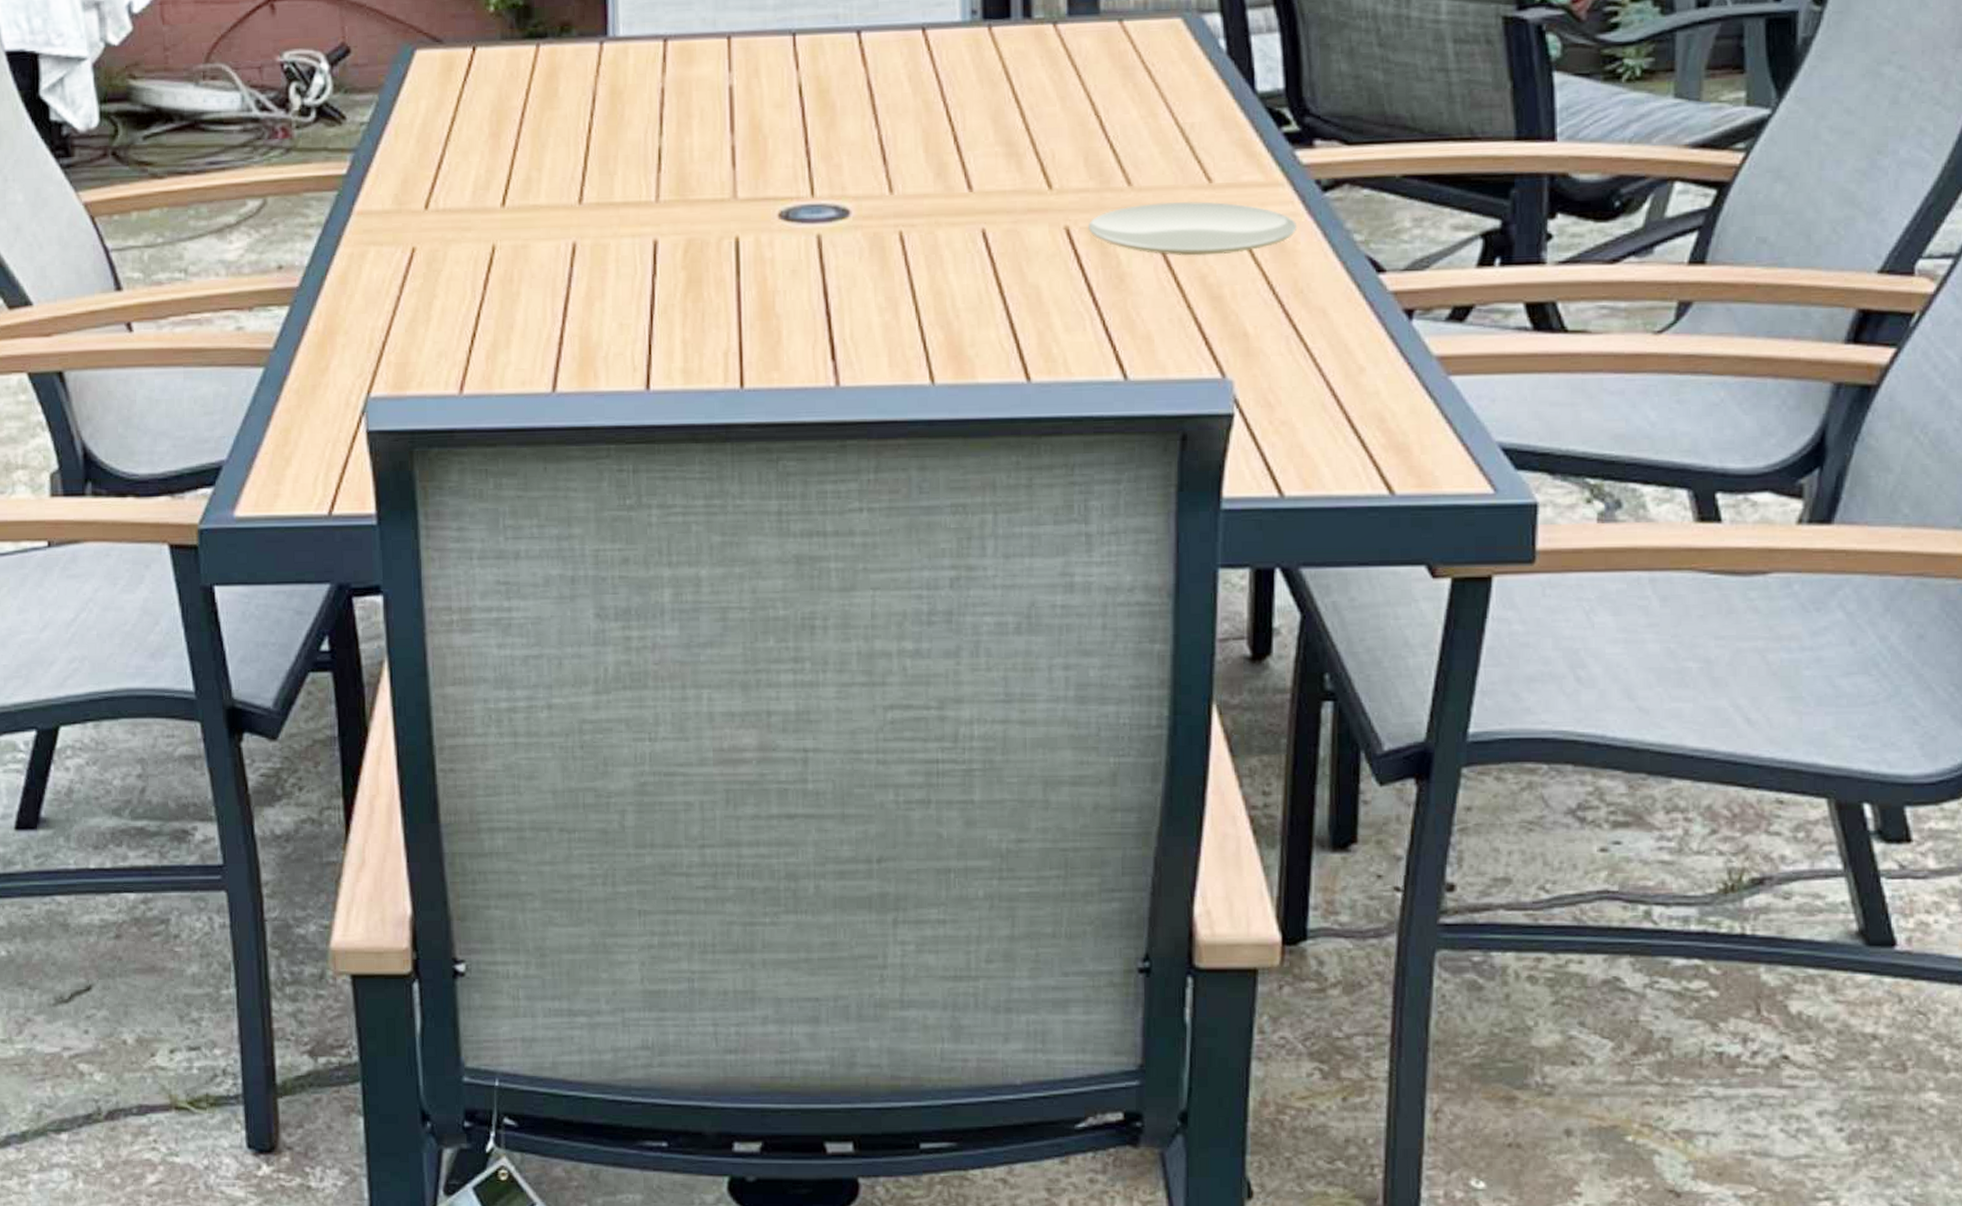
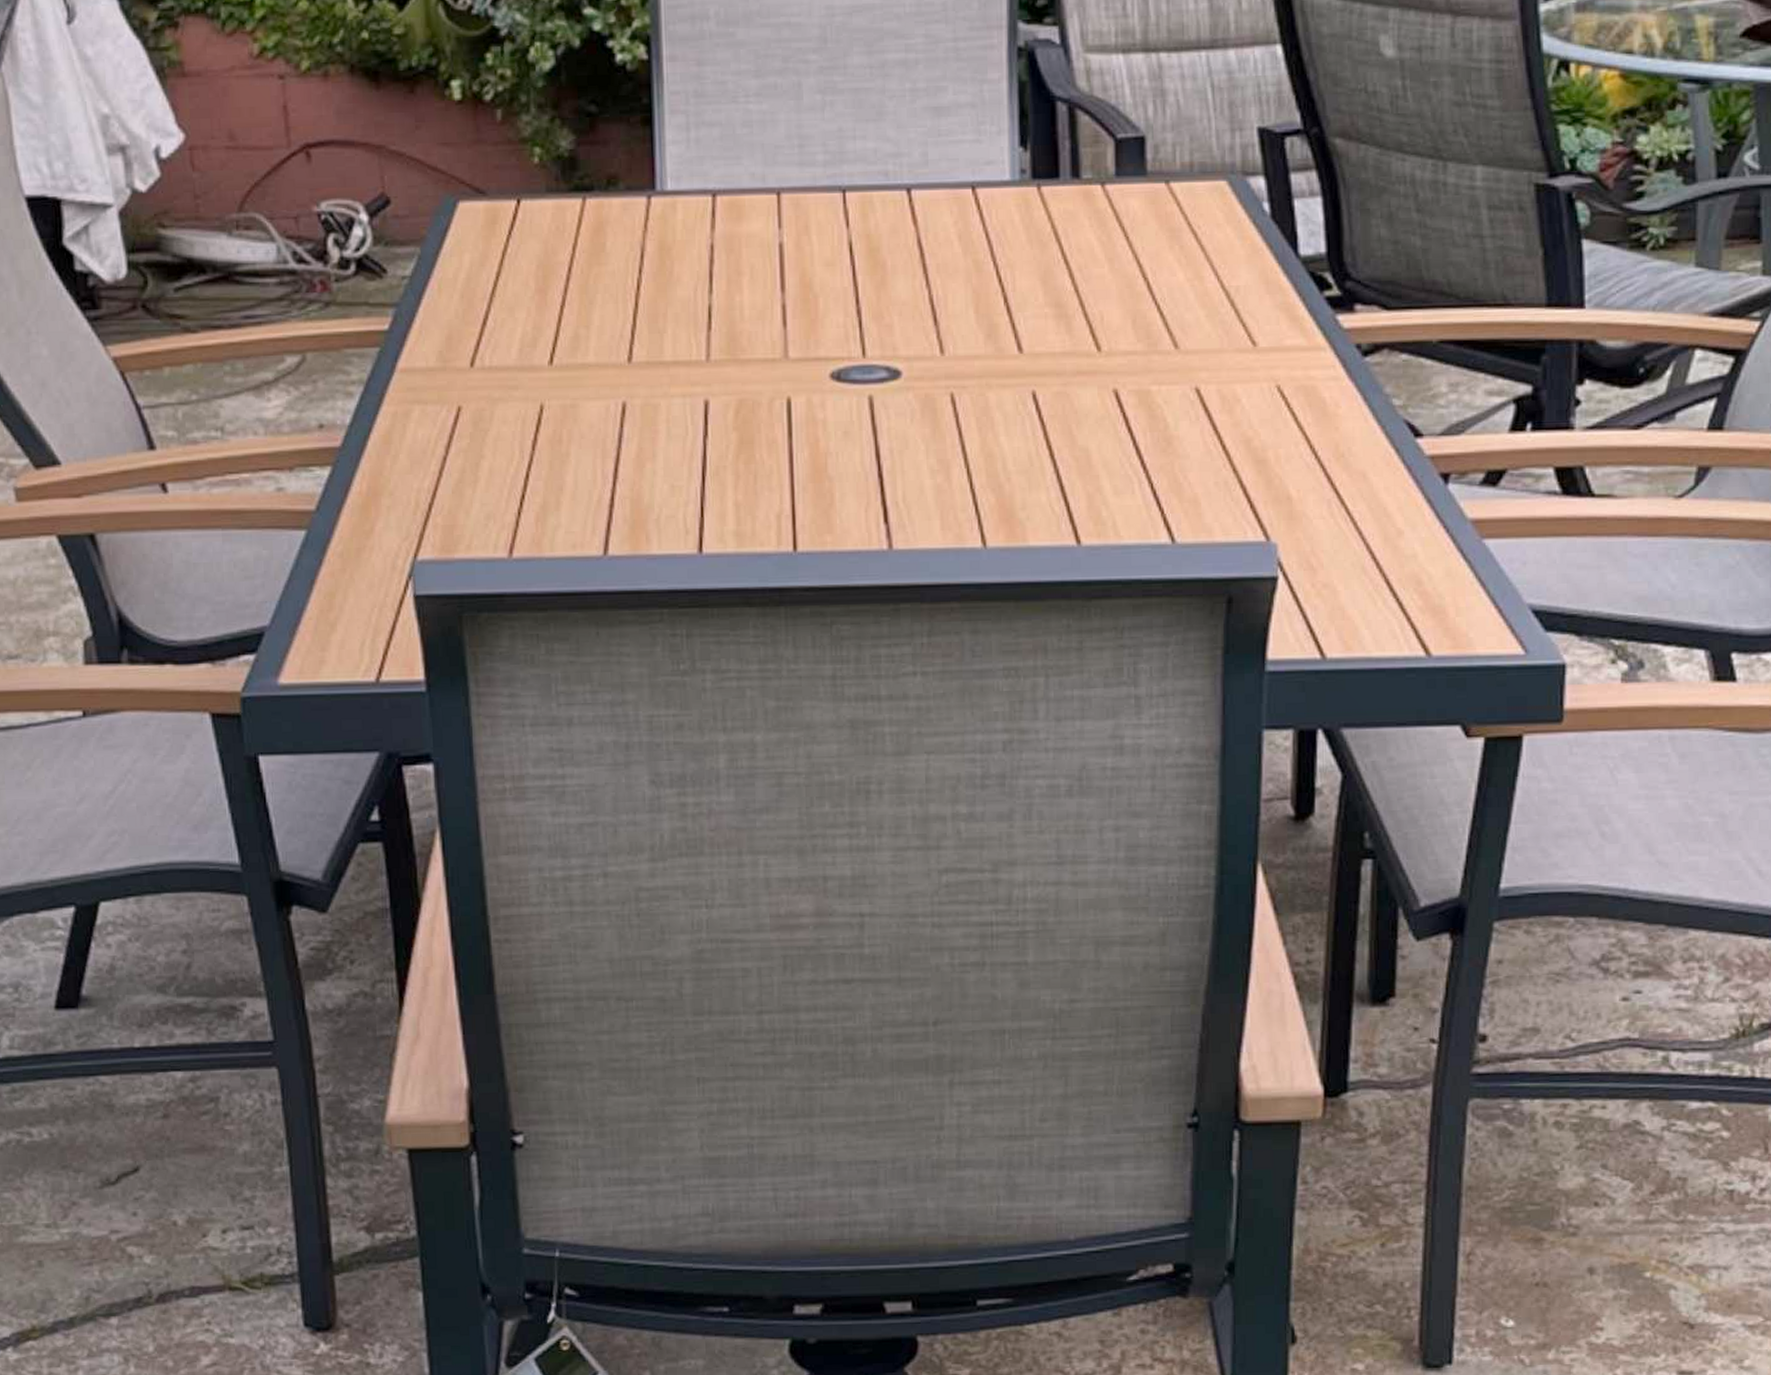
plate: present [1087,201,1298,256] -> none [1135,364,1339,419]

